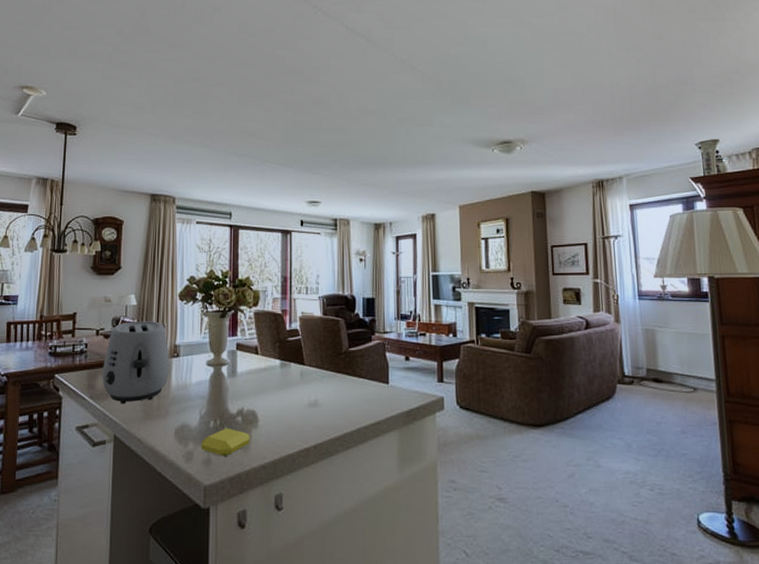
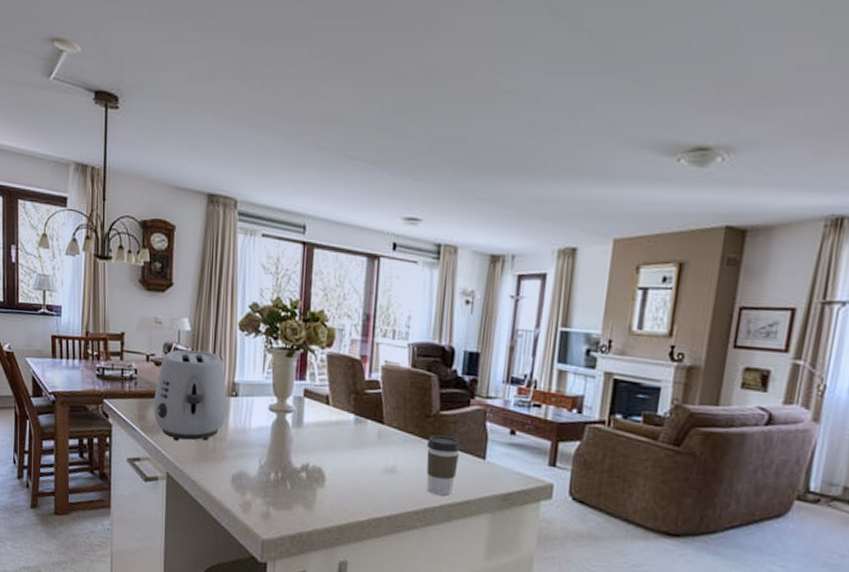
soap bar: present [200,428,250,456] -> none [259,482,315,513]
coffee cup: none [341,368,369,420] -> present [426,435,461,496]

